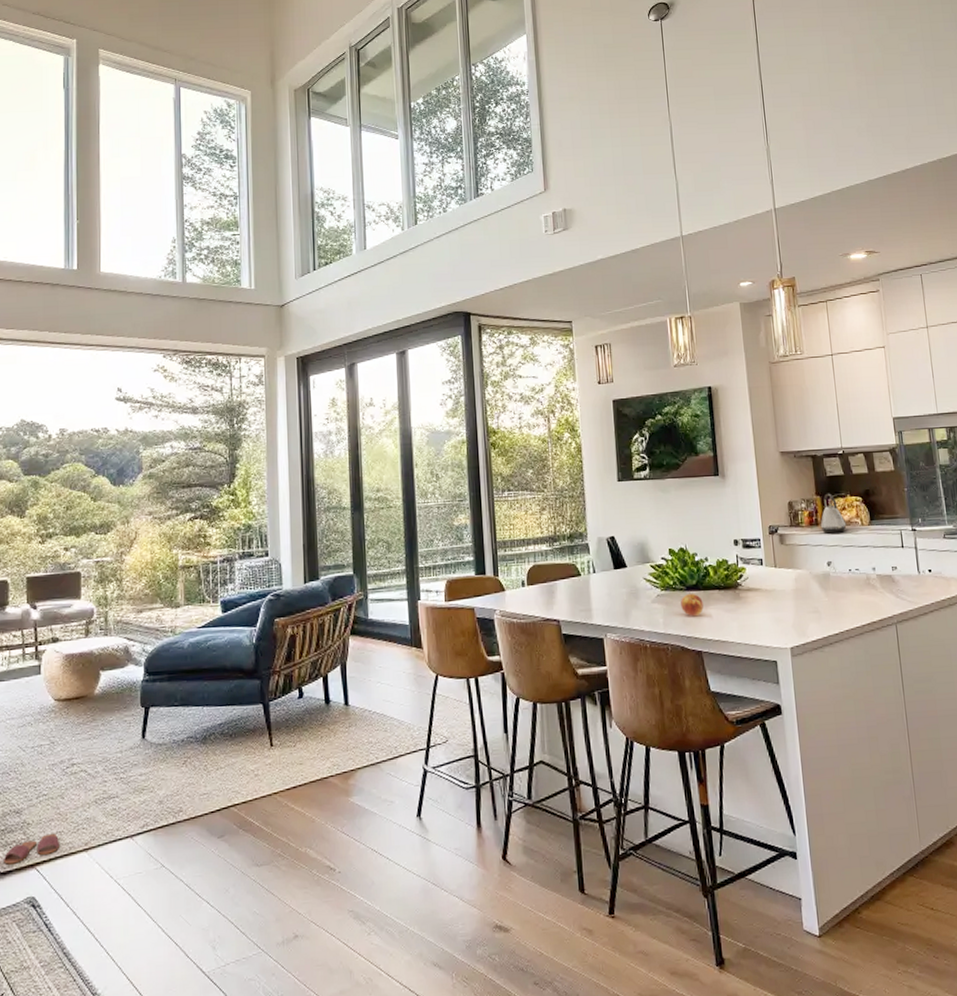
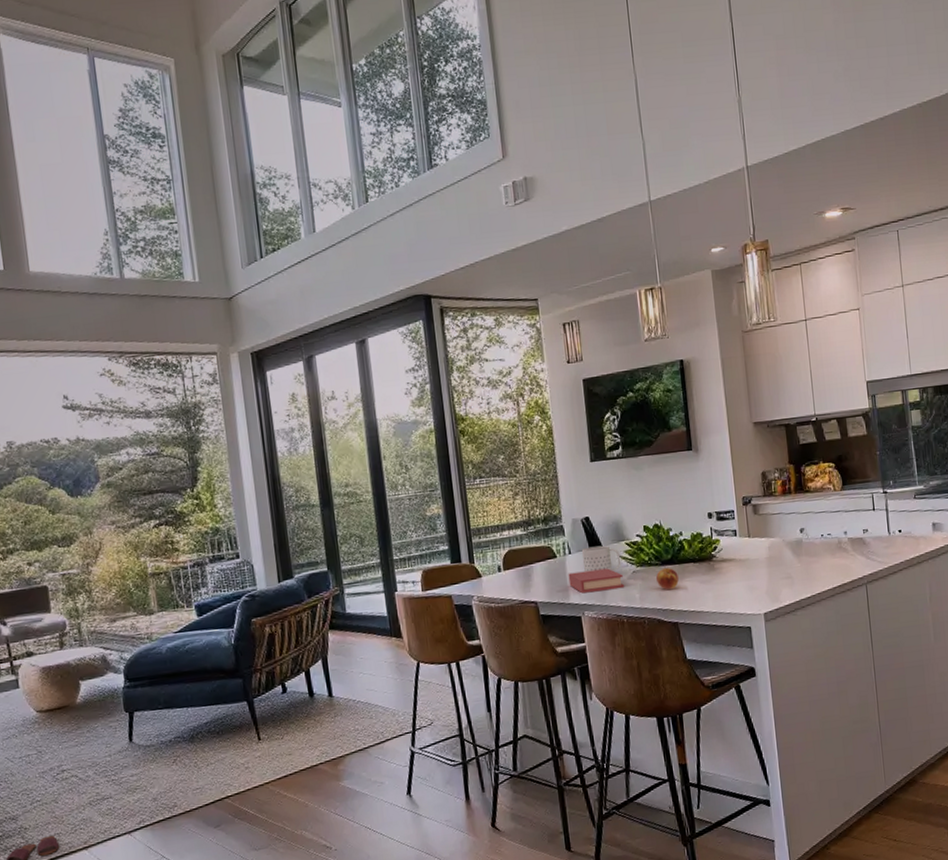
book: none [592,590,649,615] -> present [568,568,625,594]
mug: none [606,566,646,594] -> present [581,545,622,572]
kettle: present [820,493,847,534] -> none [793,461,820,502]

